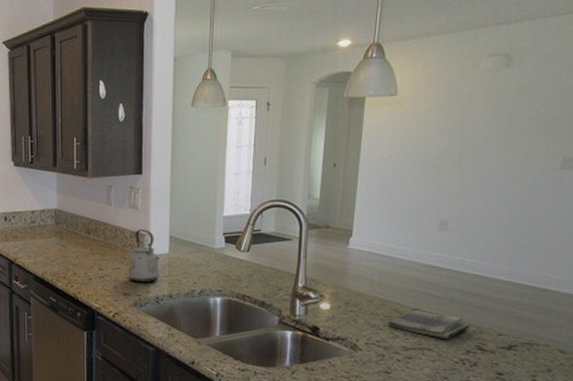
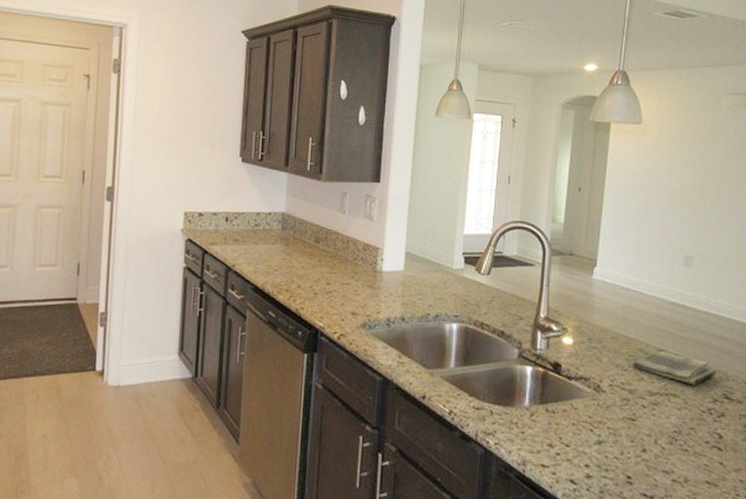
kettle: present [128,229,160,283] -> none [358,241,393,302]

